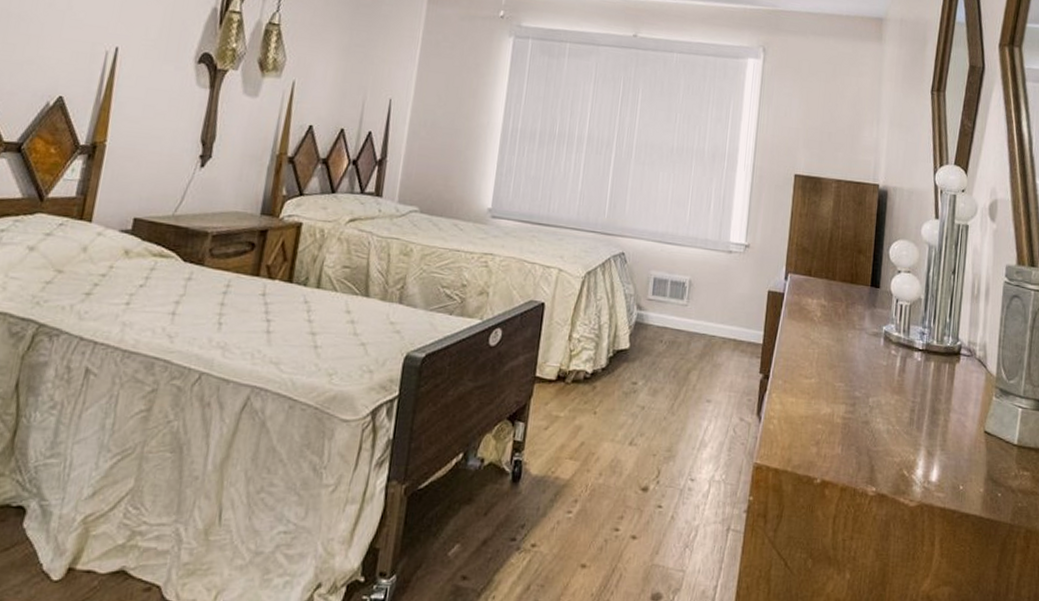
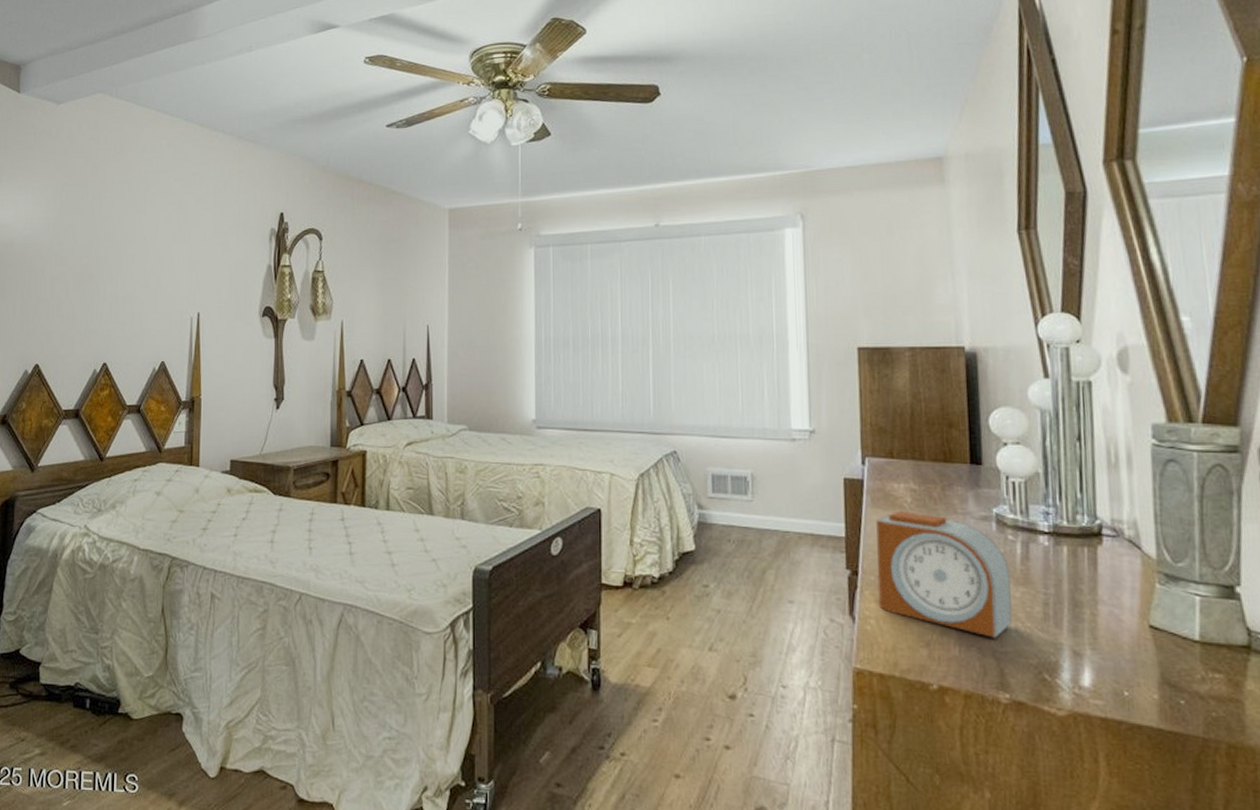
alarm clock: none [782,323,890,439] -> present [876,510,1012,638]

